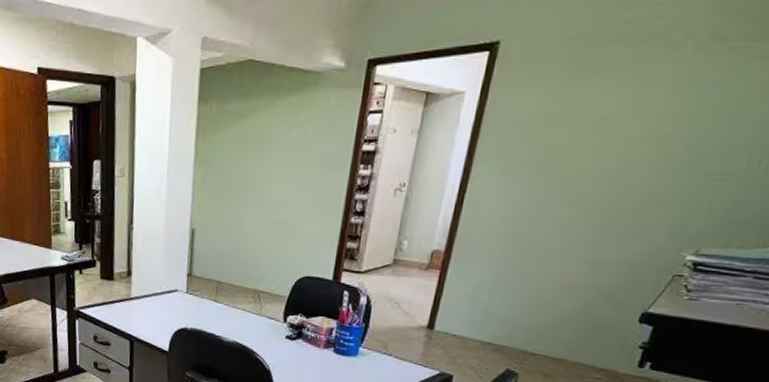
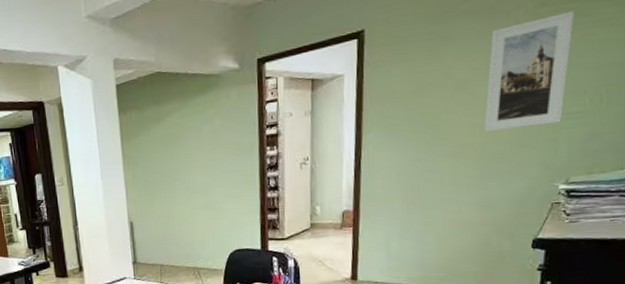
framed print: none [614,51,755,183] -> present [484,11,575,132]

